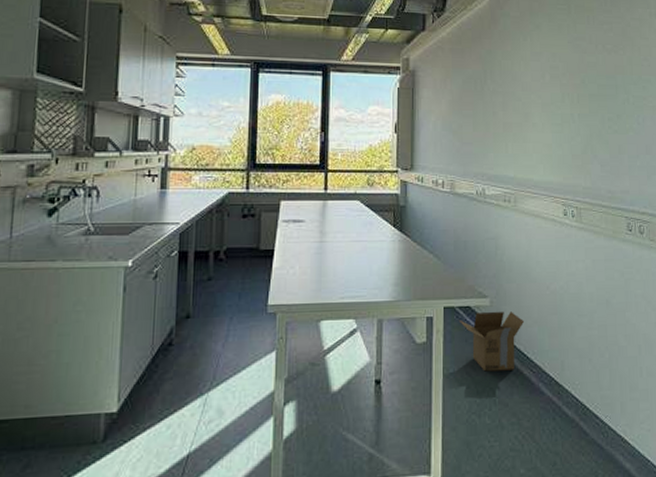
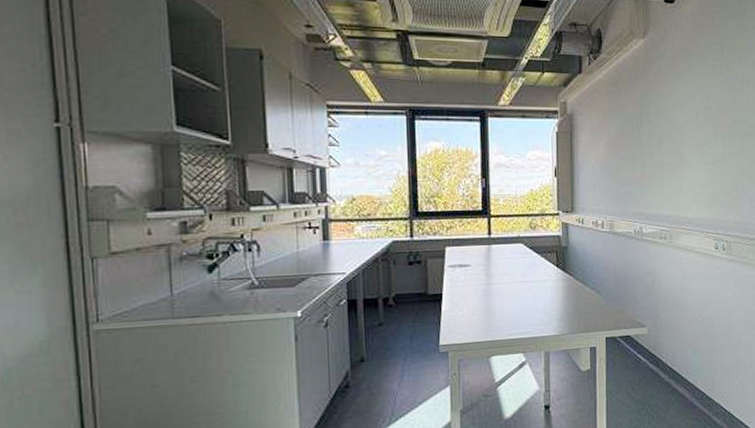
cardboard box: present [458,311,525,372] -> none [619,338,680,392]

